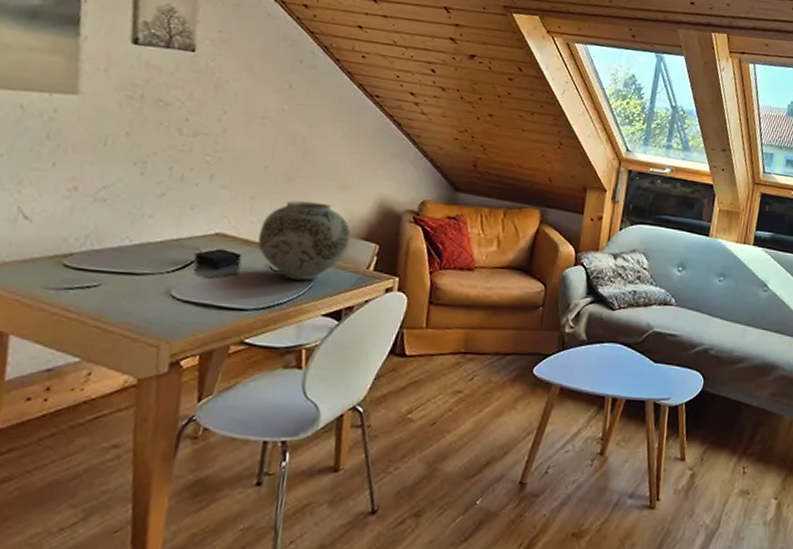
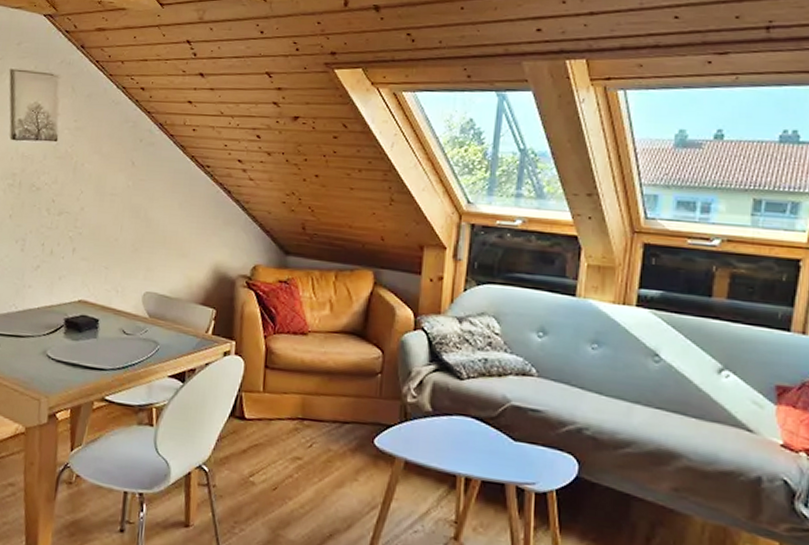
vase: present [258,200,351,281] -> none [112,269,190,344]

